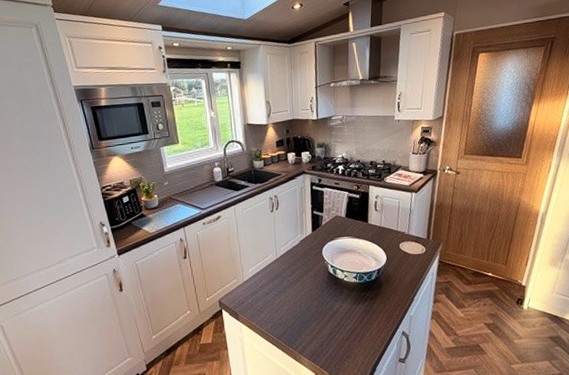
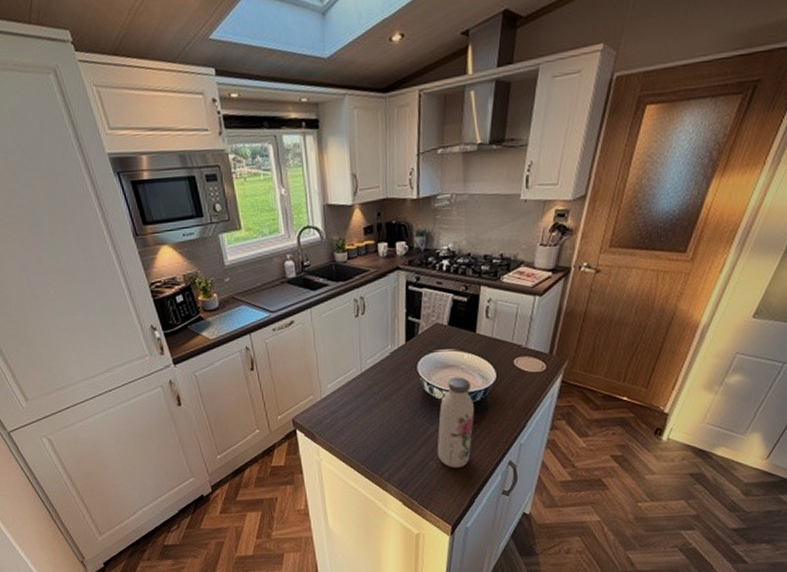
water bottle: none [342,260,371,340] -> present [437,377,474,468]

